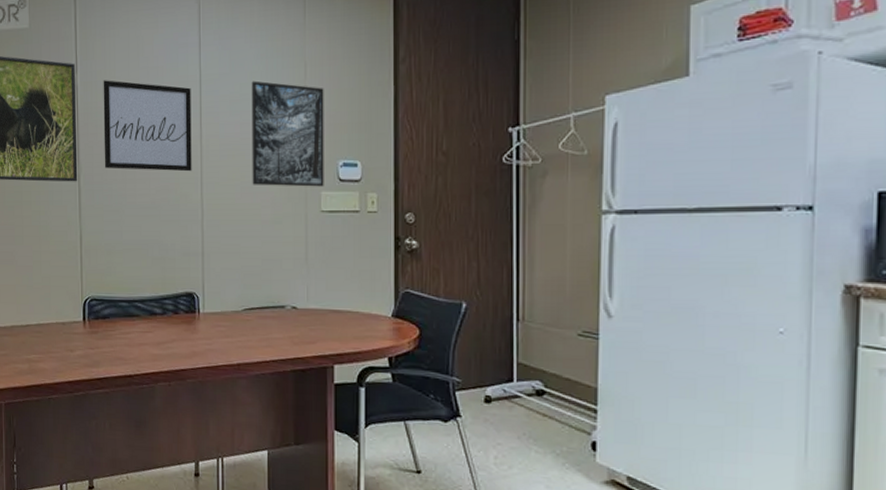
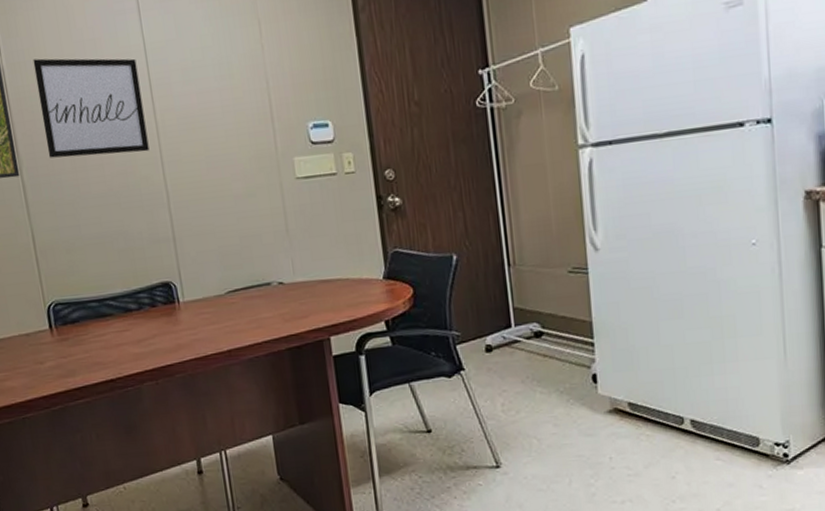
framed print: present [251,80,324,187] -> none [202,44,296,159]

